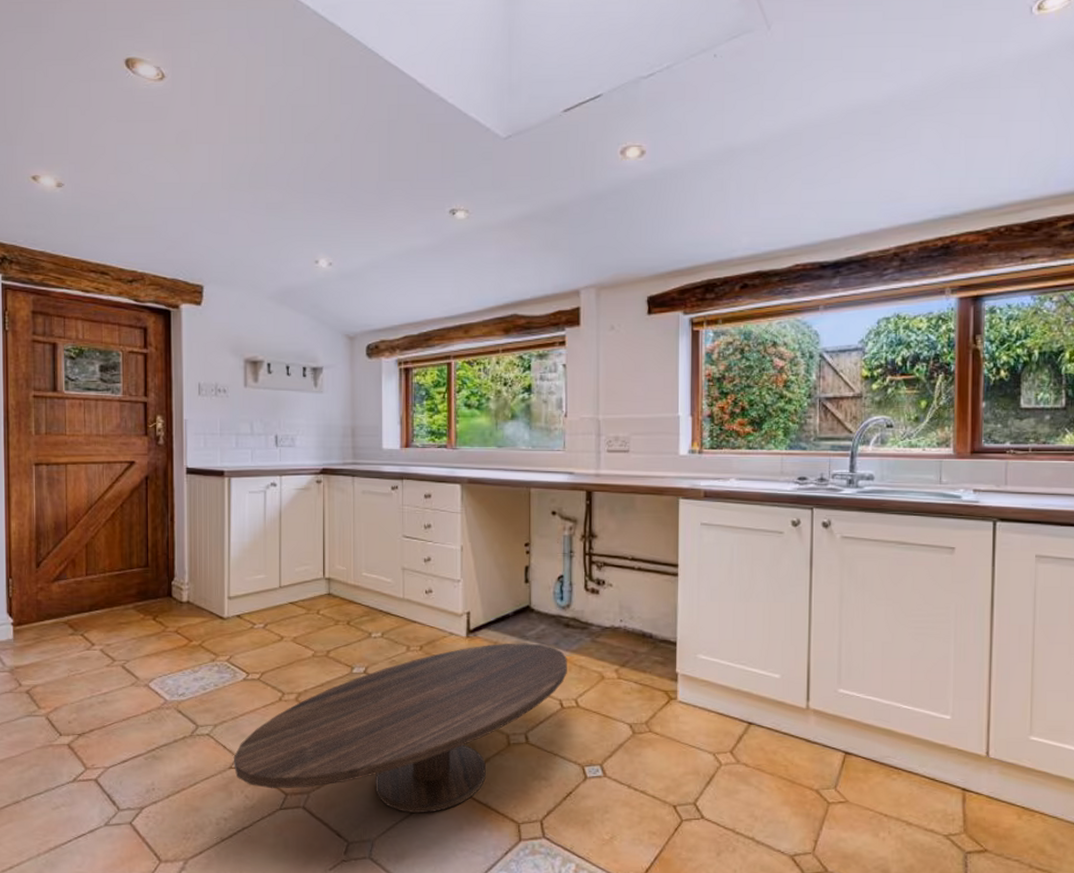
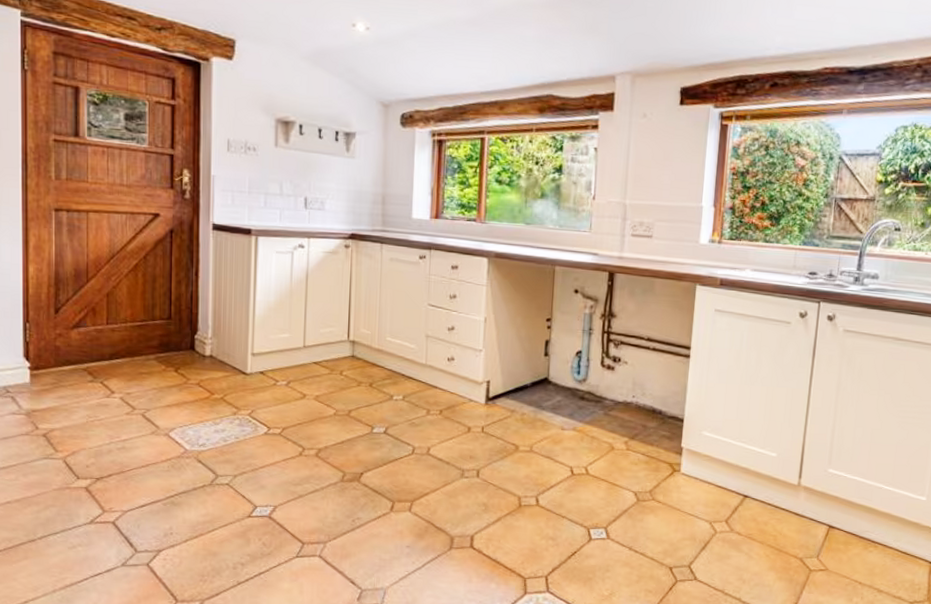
coffee table: present [234,643,567,814] -> none [253,411,580,566]

